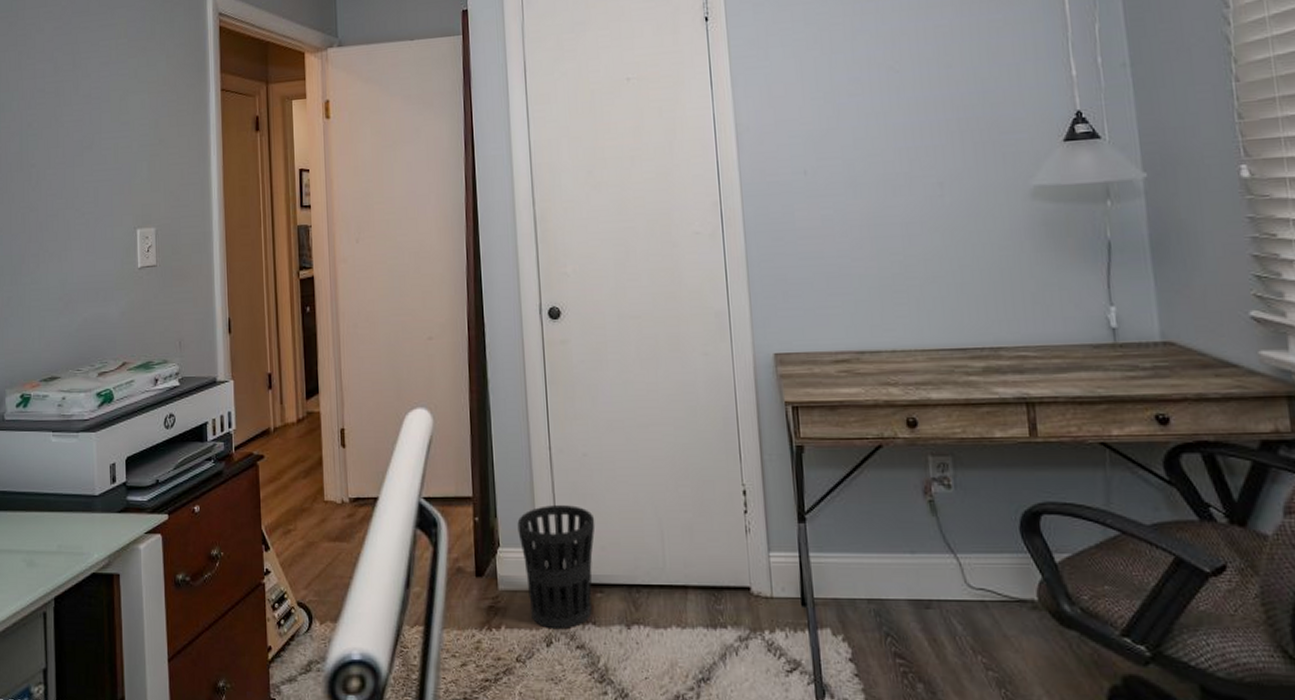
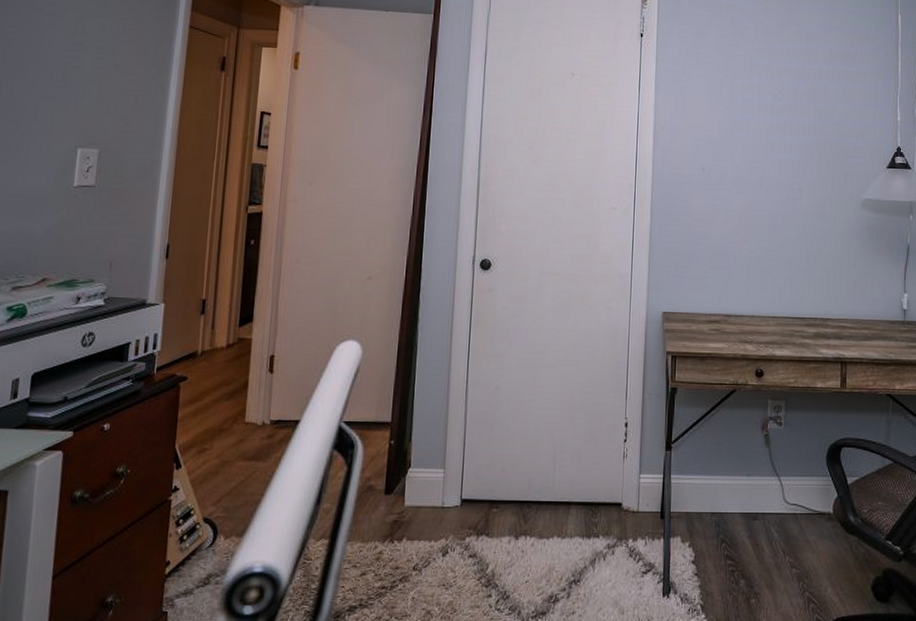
wastebasket: present [517,505,596,630] -> none [429,431,499,541]

